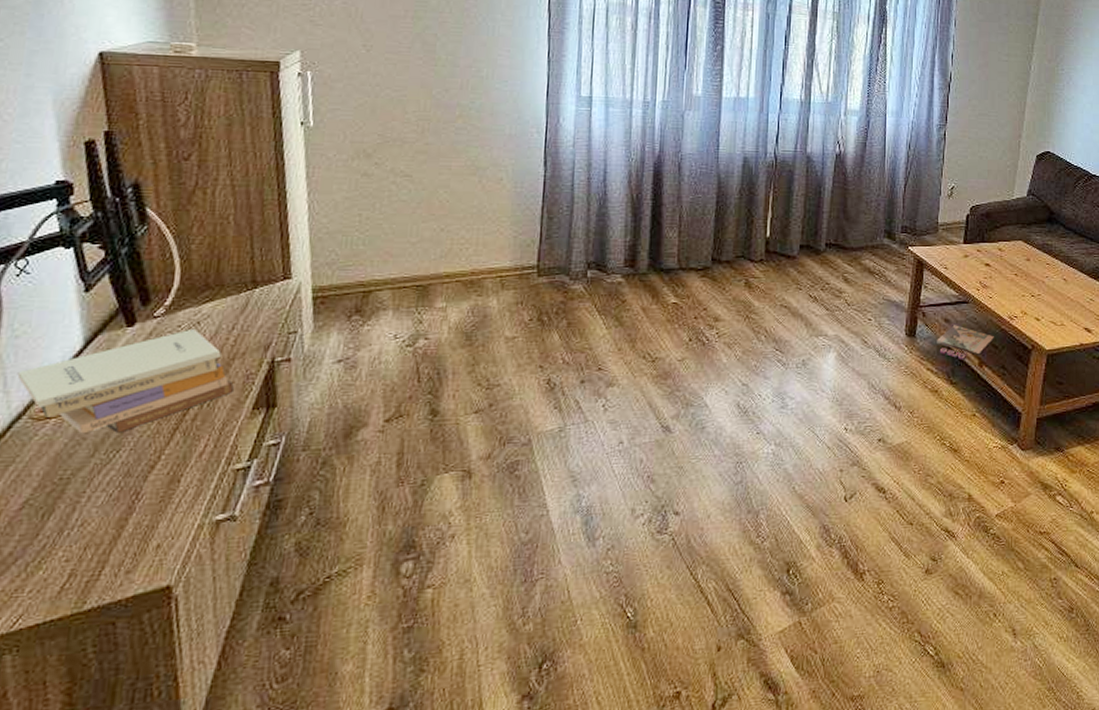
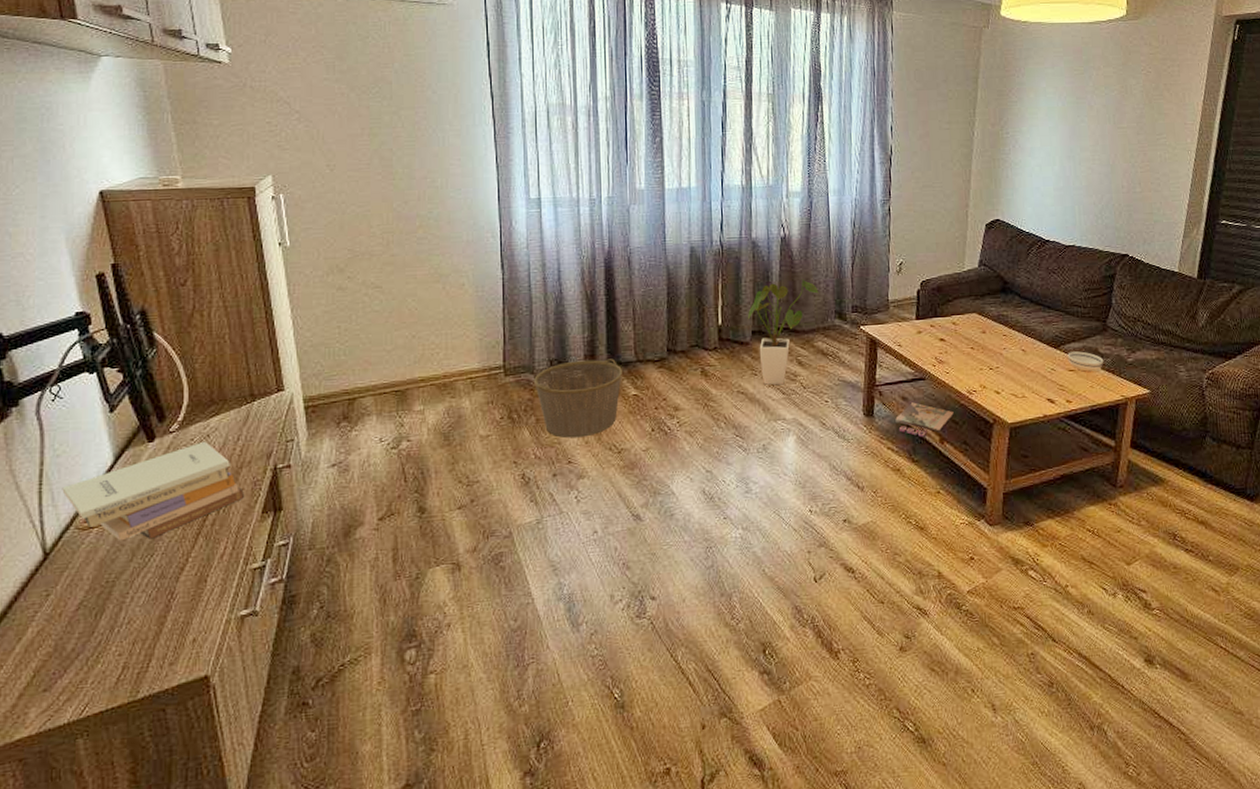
basket: none [569,265,664,344] -> present [534,359,623,438]
house plant: none [797,196,870,301] -> present [748,279,819,385]

